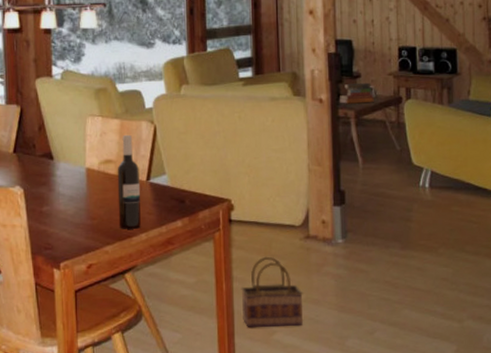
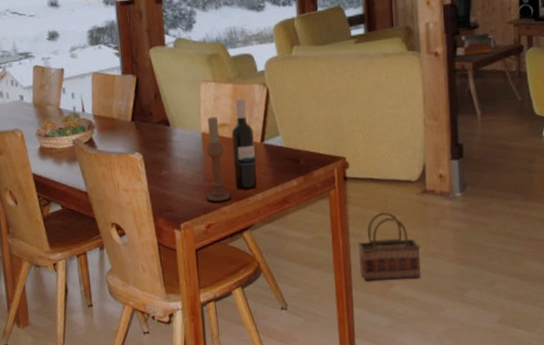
candlestick: none [88,152,114,243] -> present [206,117,231,204]

